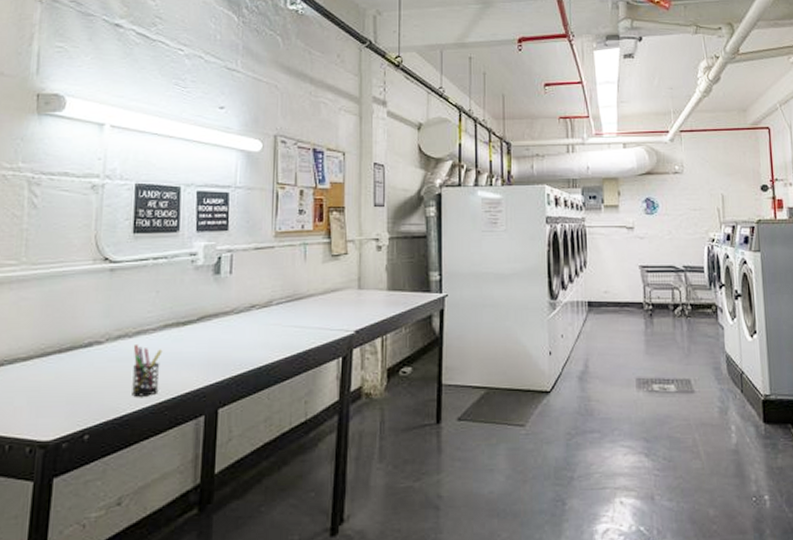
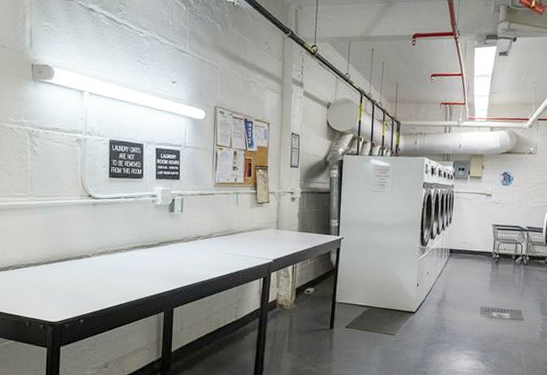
pen holder: present [132,345,163,397] -> none [112,259,133,296]

